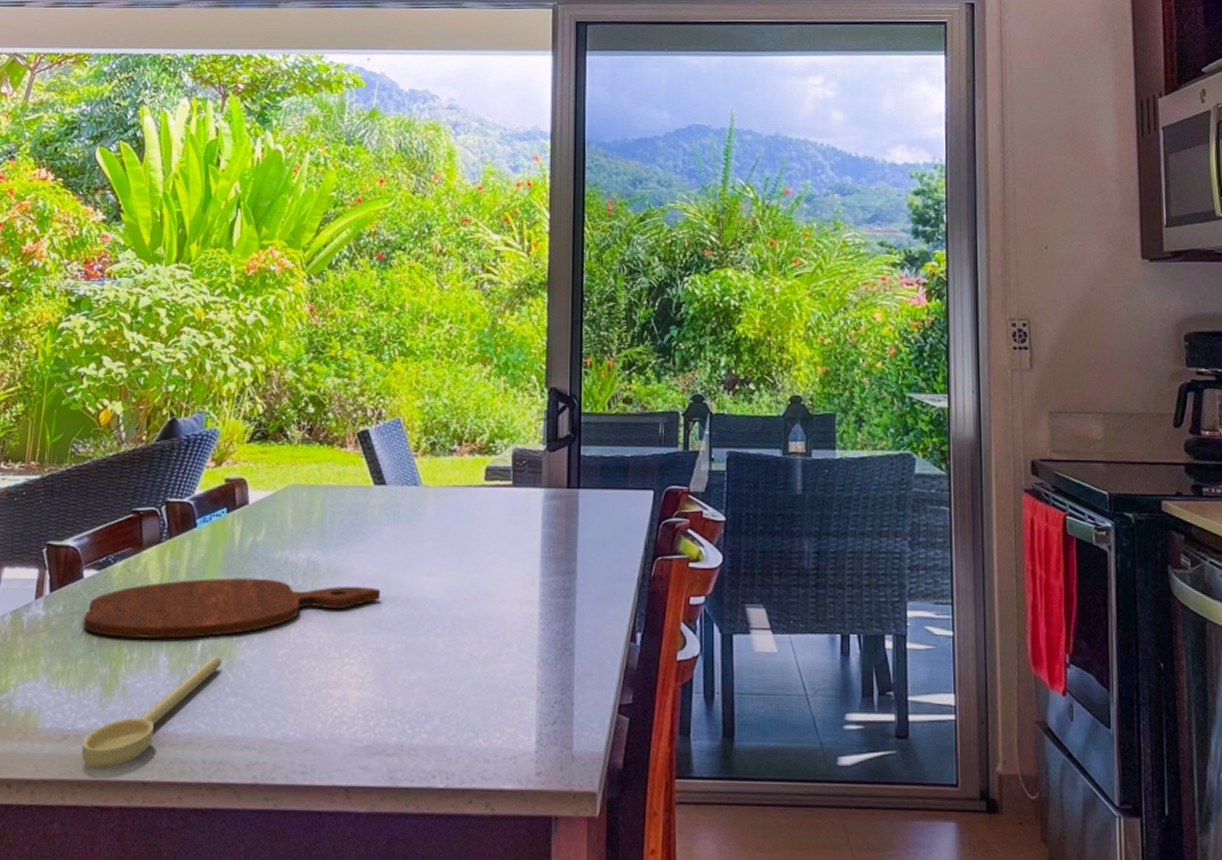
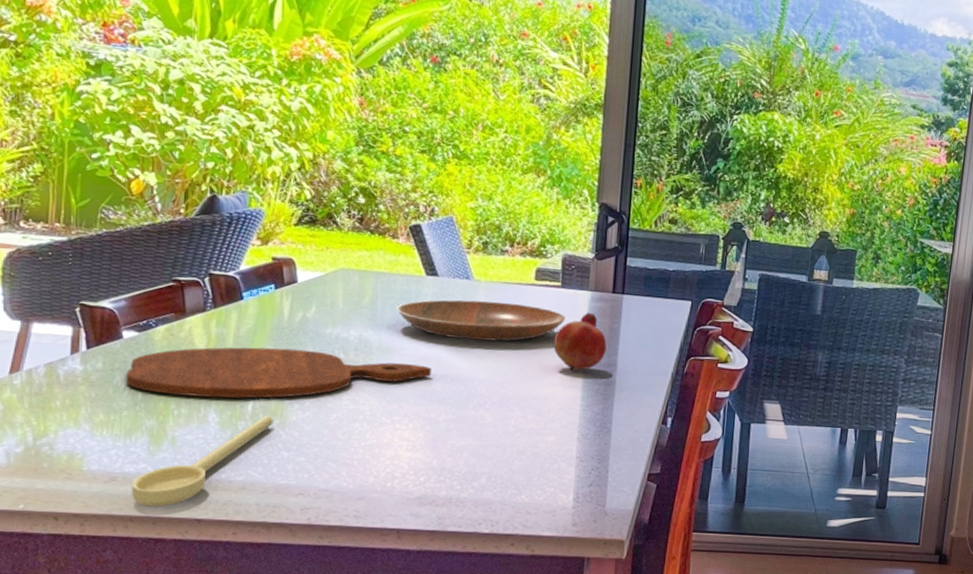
bowl: none [344,508,519,555] -> present [396,299,566,342]
fruit: none [507,512,564,583] -> present [553,312,607,371]

